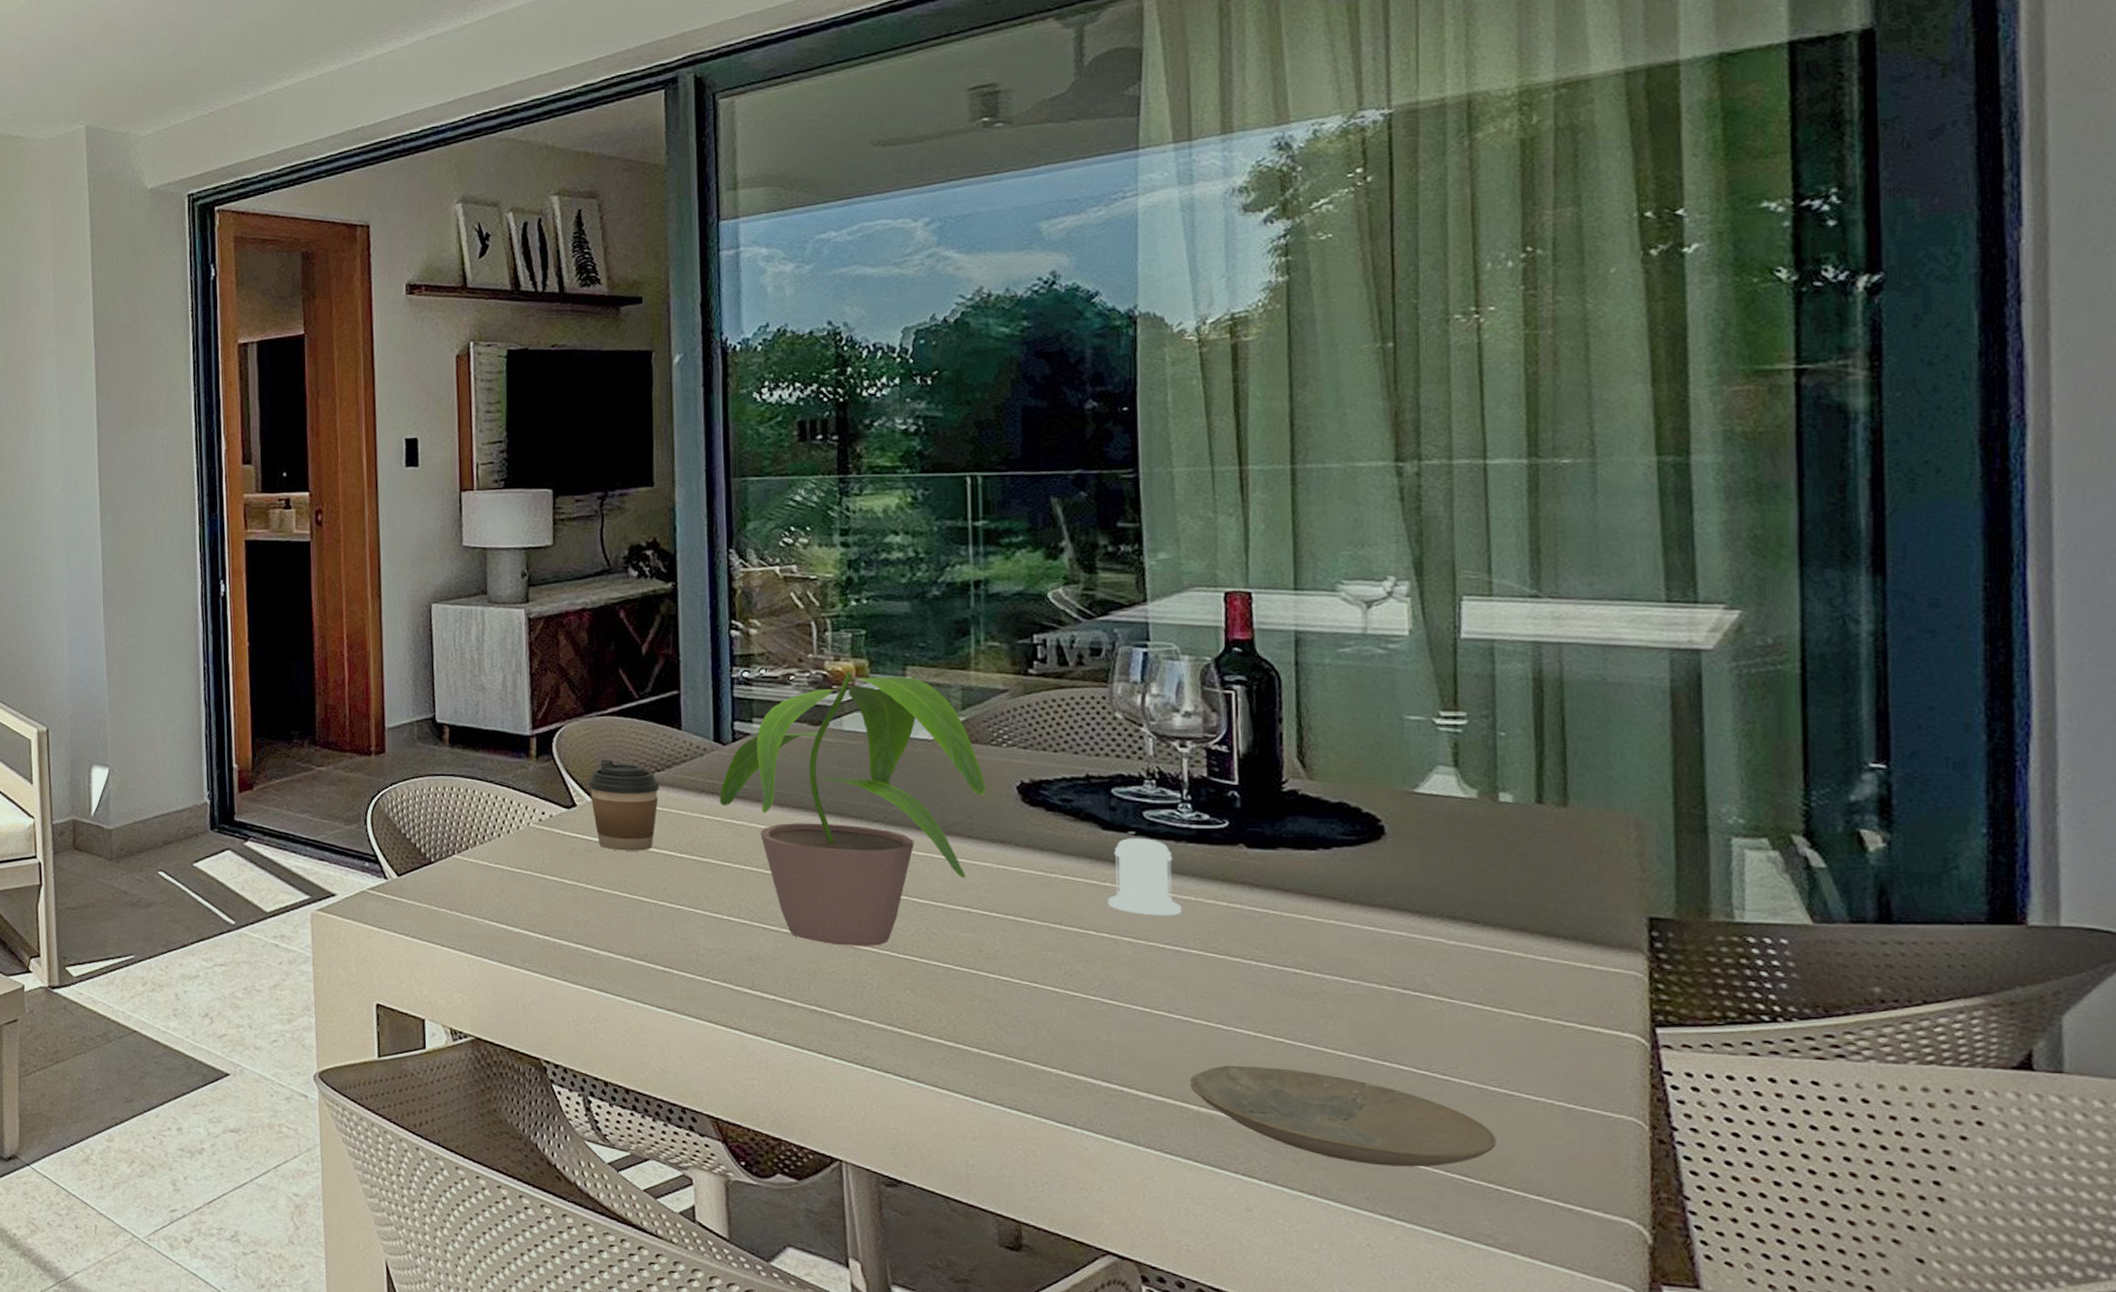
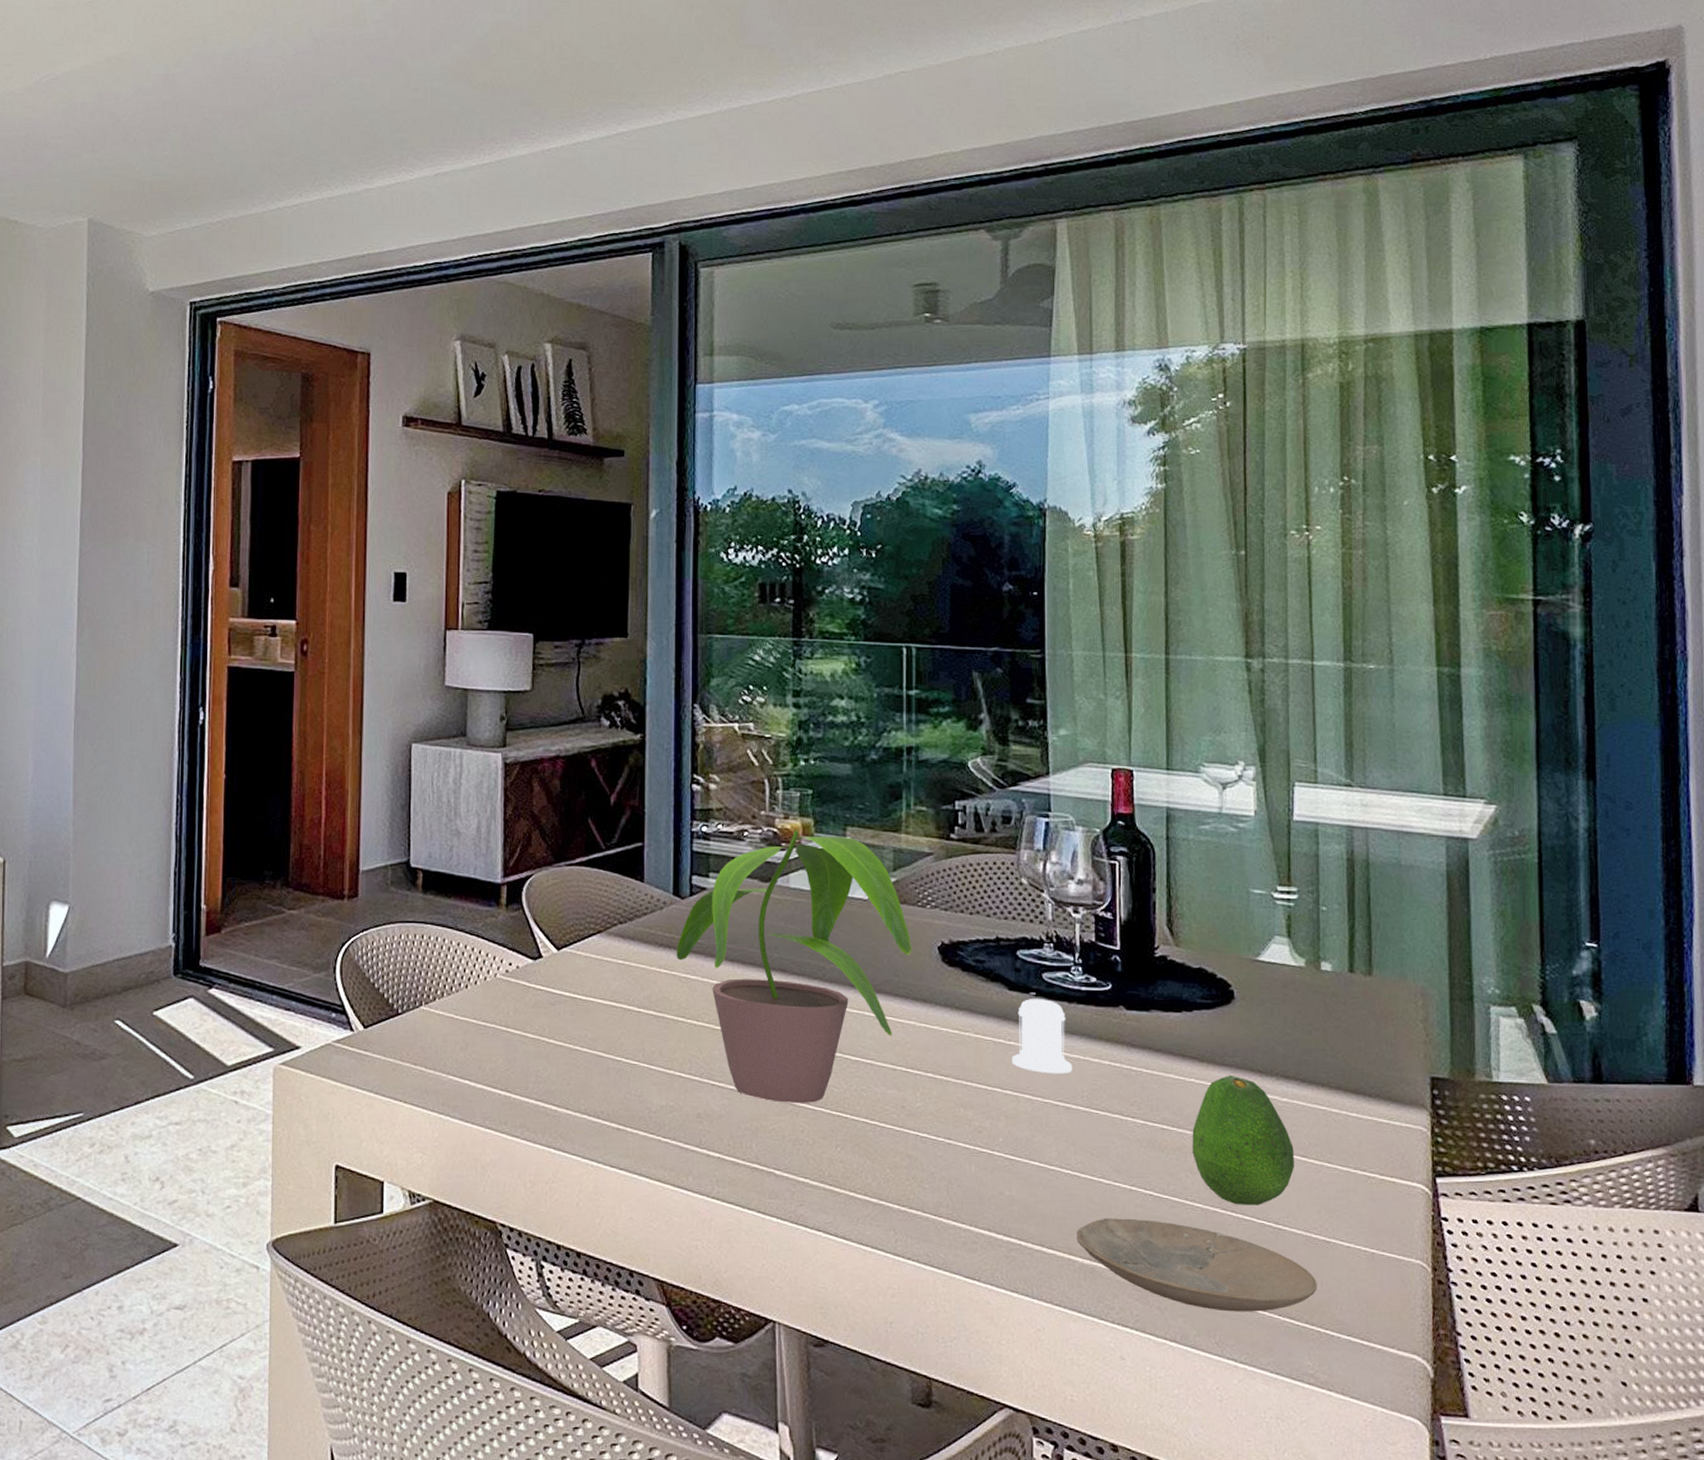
coffee cup: present [588,759,660,851] -> none [555,910,621,1005]
fruit: none [1332,916,1466,1055] -> present [1192,1074,1295,1206]

